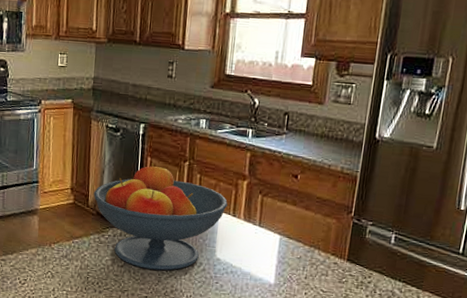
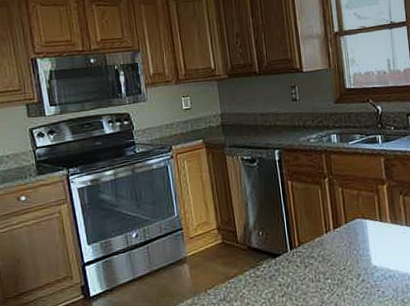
fruit bowl: present [93,163,228,271] -> none [241,186,373,293]

